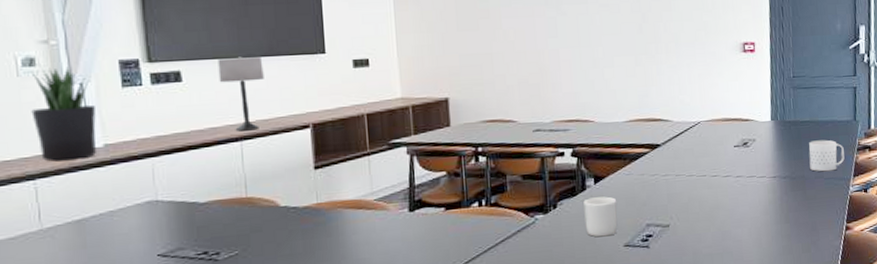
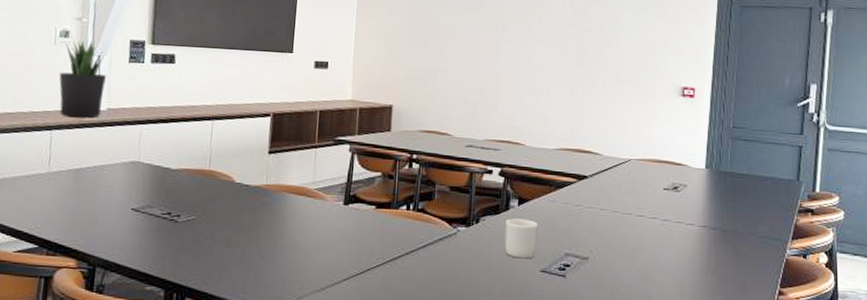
table lamp: present [217,56,264,132] -> none [203,48,241,113]
mug: present [808,139,845,172] -> none [743,195,783,230]

